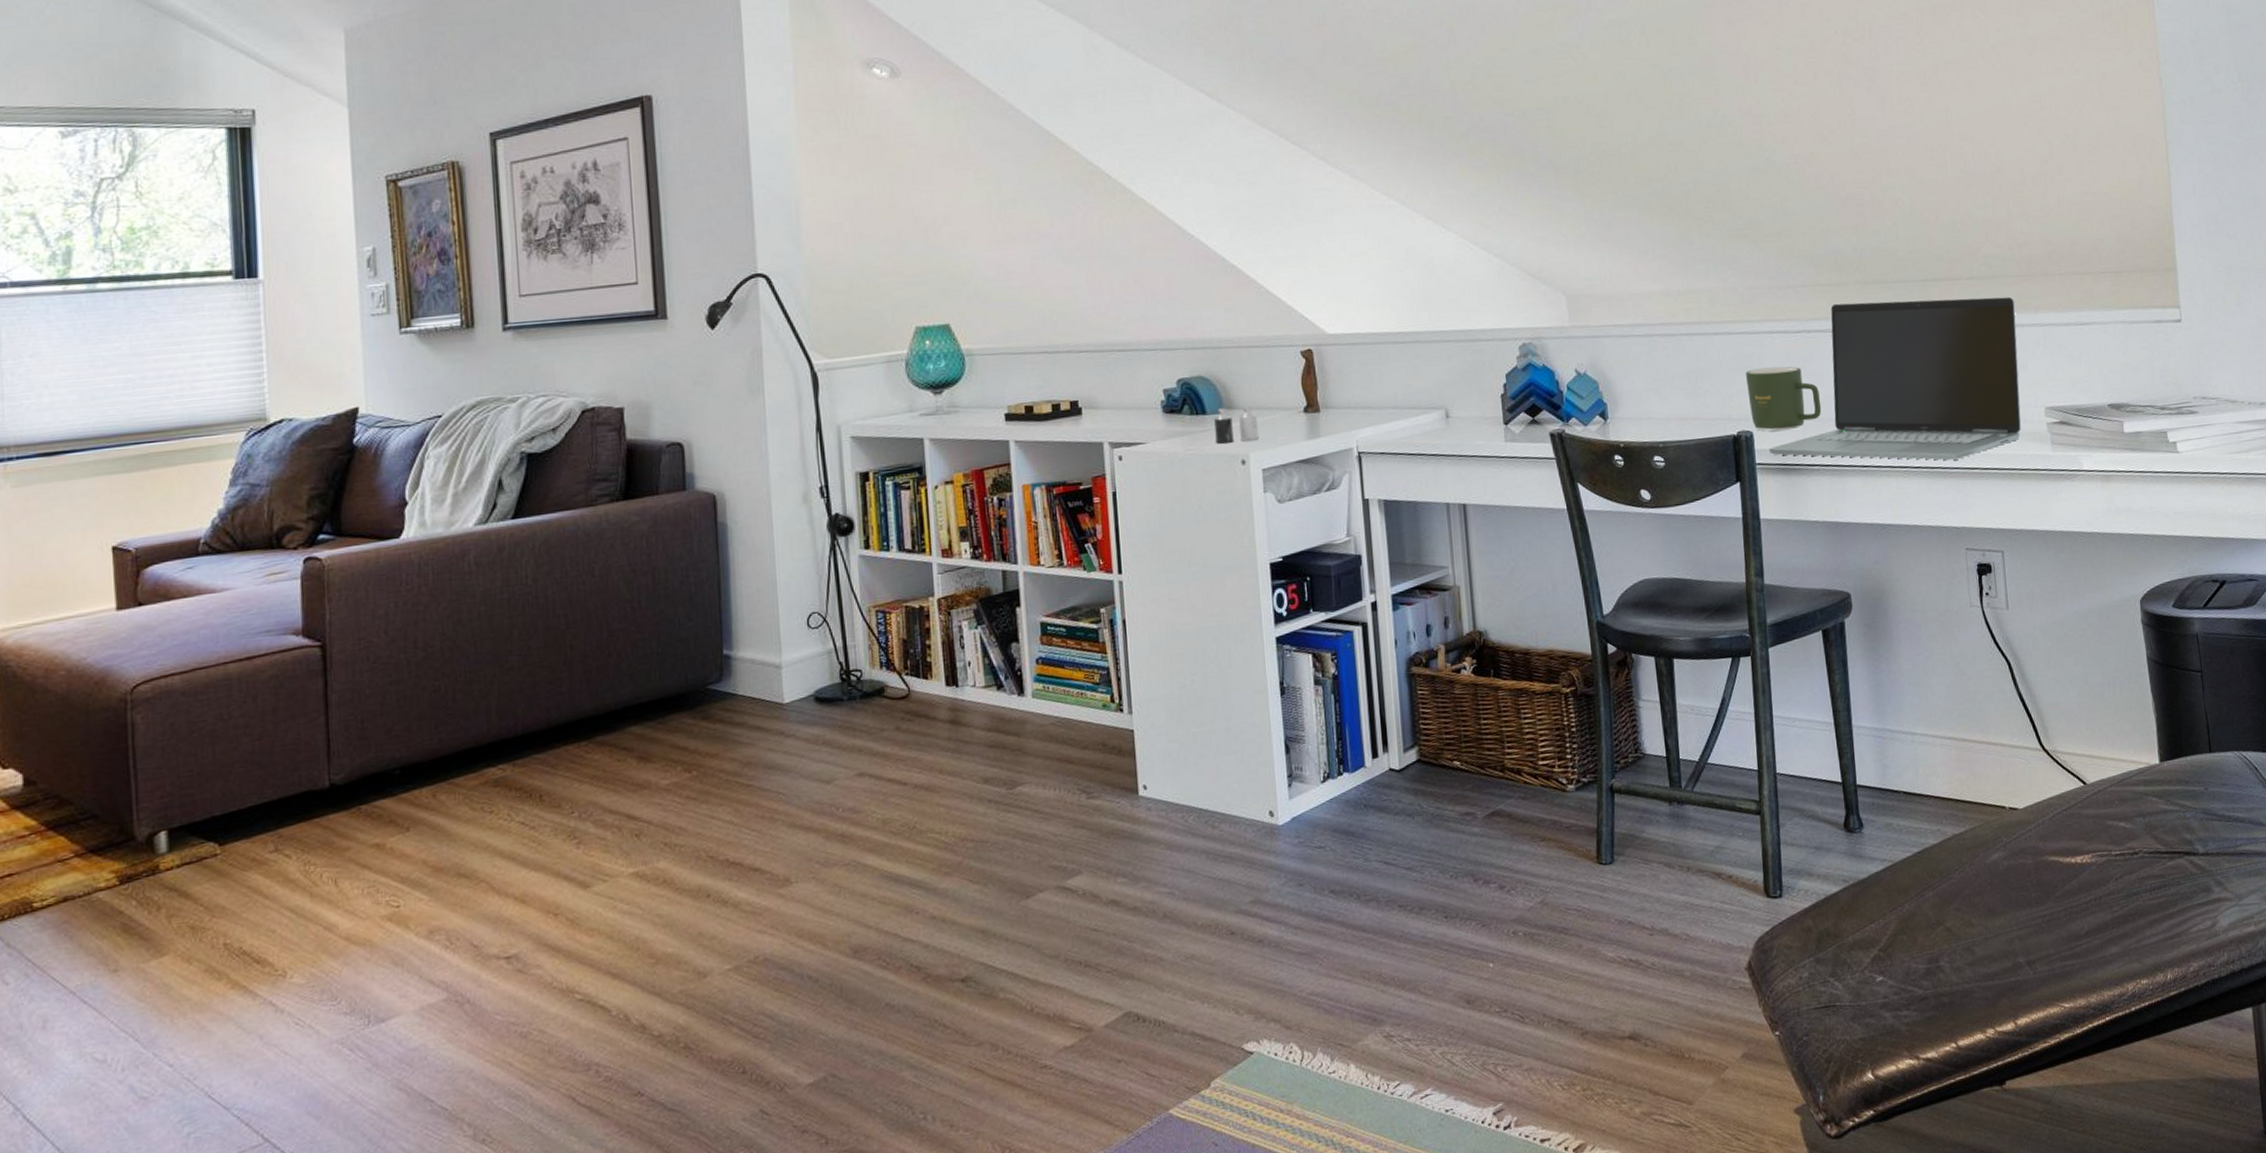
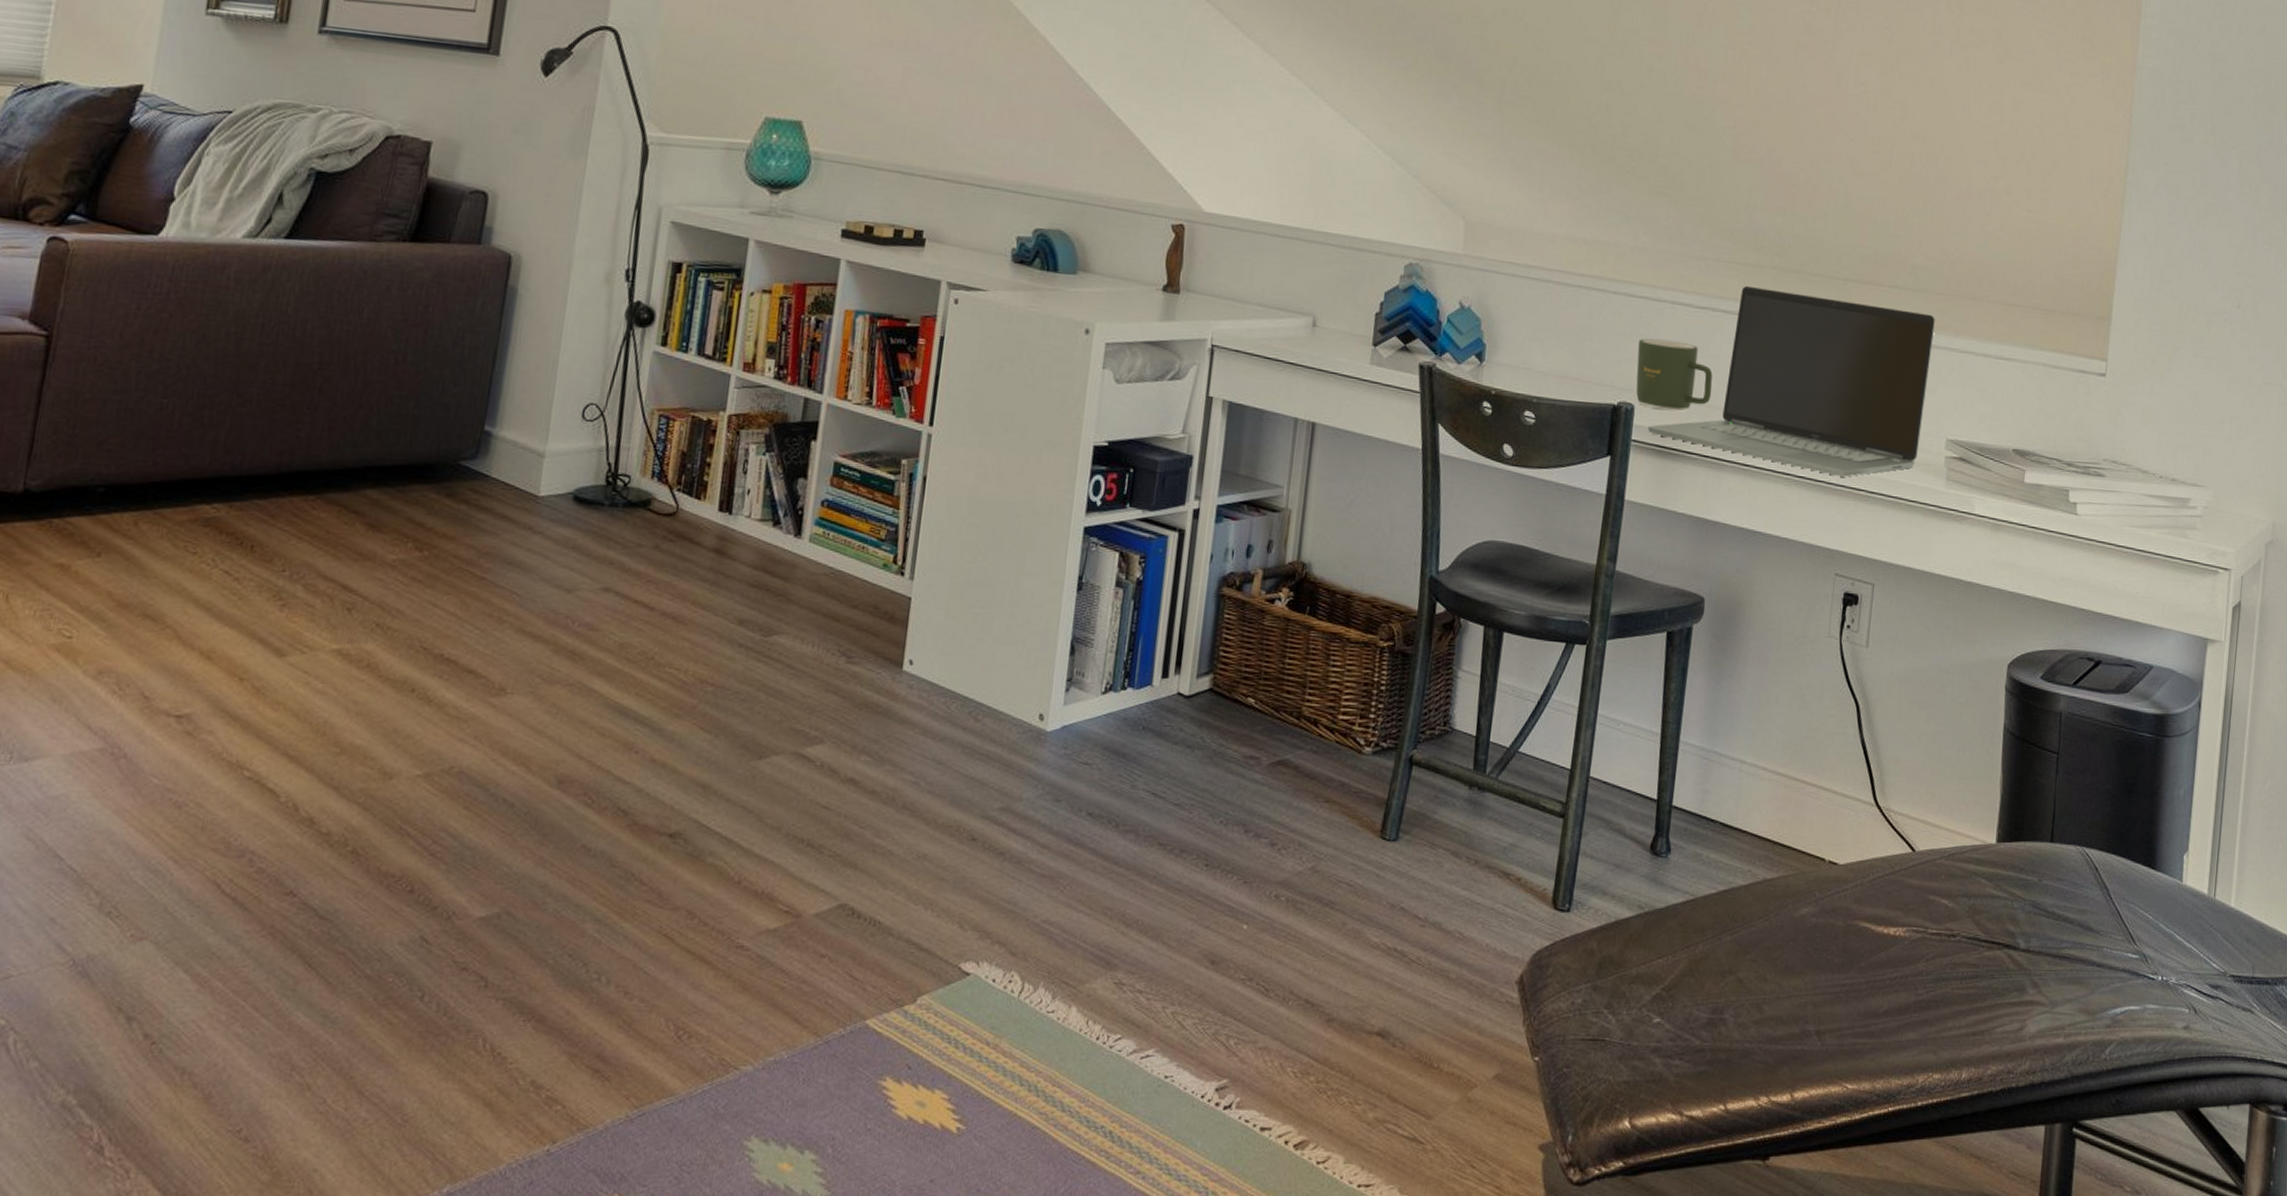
candle: present [1214,405,1258,445] -> none [1062,269,1111,312]

